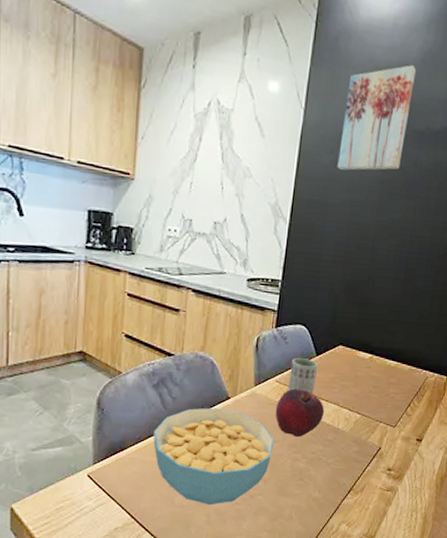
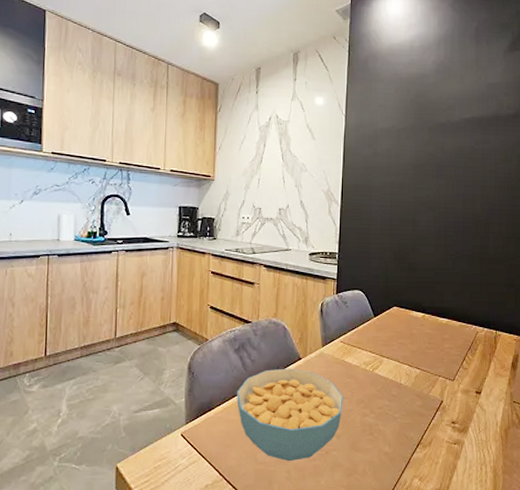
fruit: present [275,388,325,438] -> none [342,348,387,394]
cup: present [288,358,318,395] -> none [352,320,376,353]
wall art: present [337,65,416,171] -> none [376,74,433,159]

